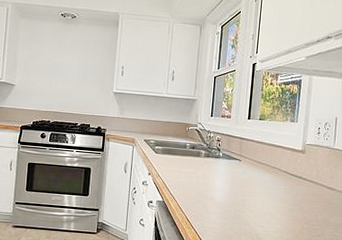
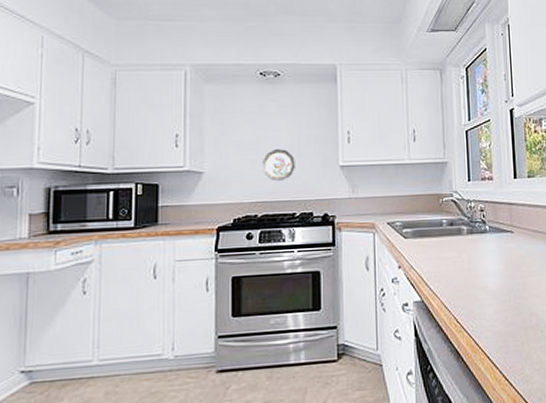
decorative plate: none [56,74,81,99] -> present [261,149,295,182]

